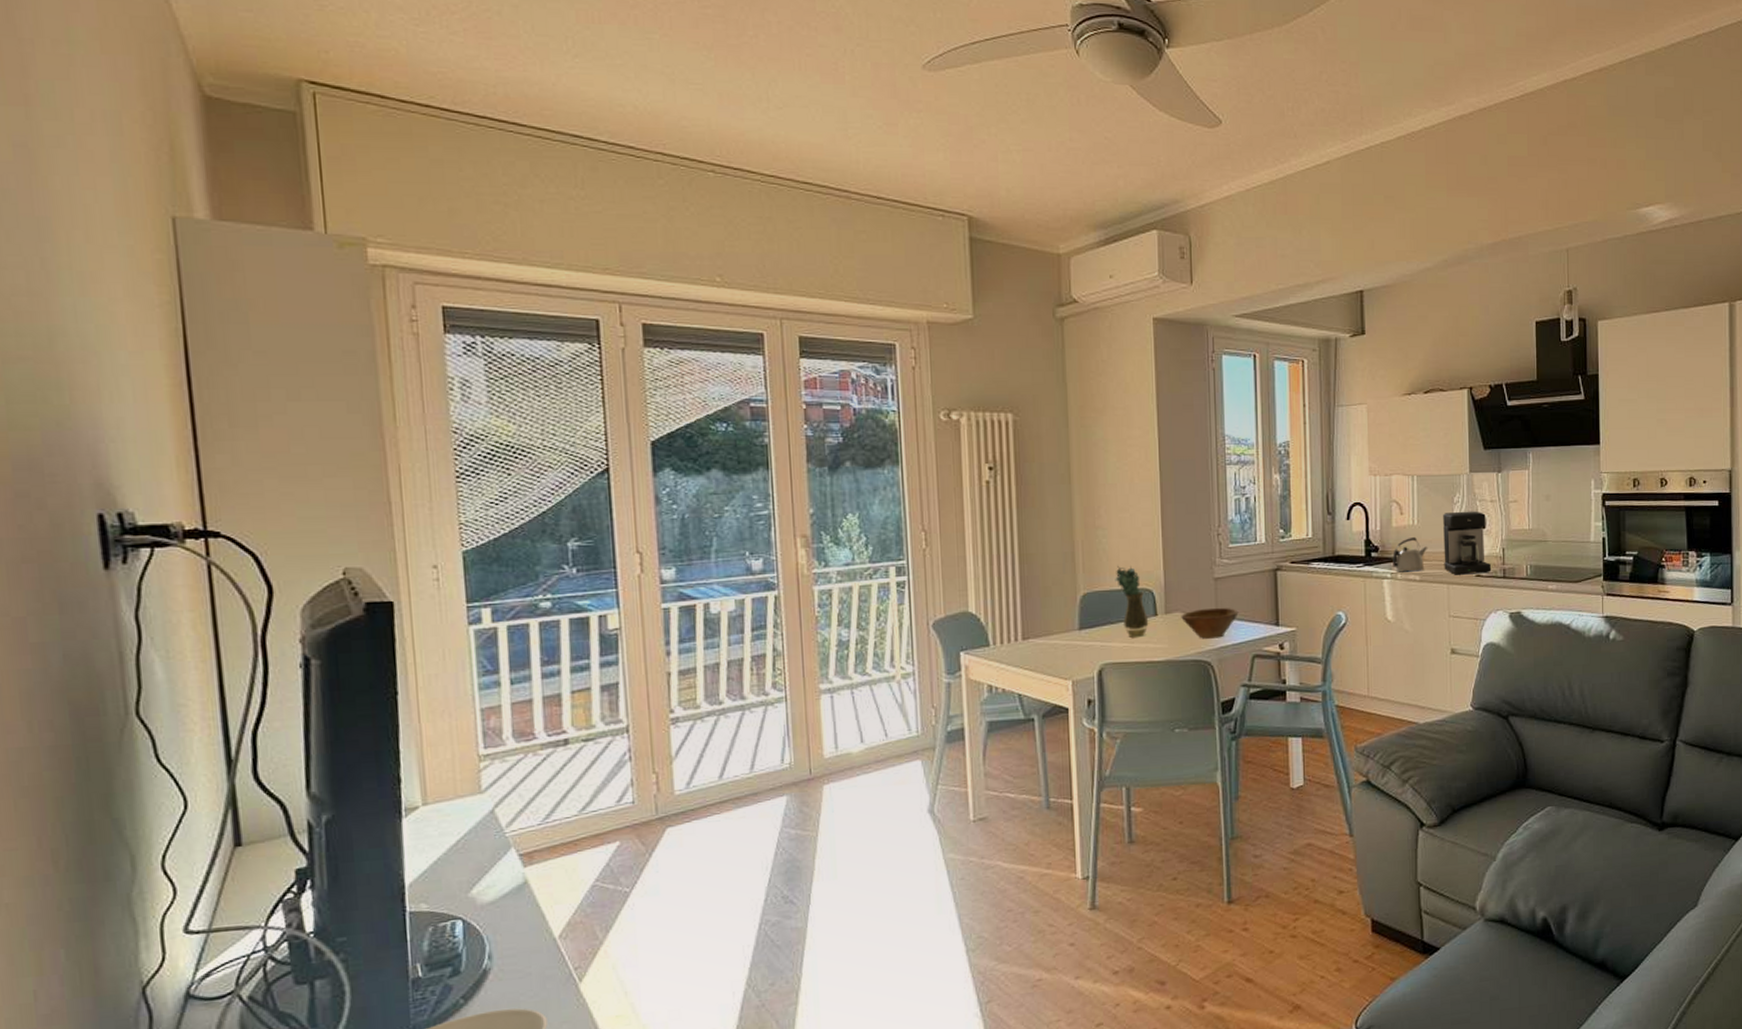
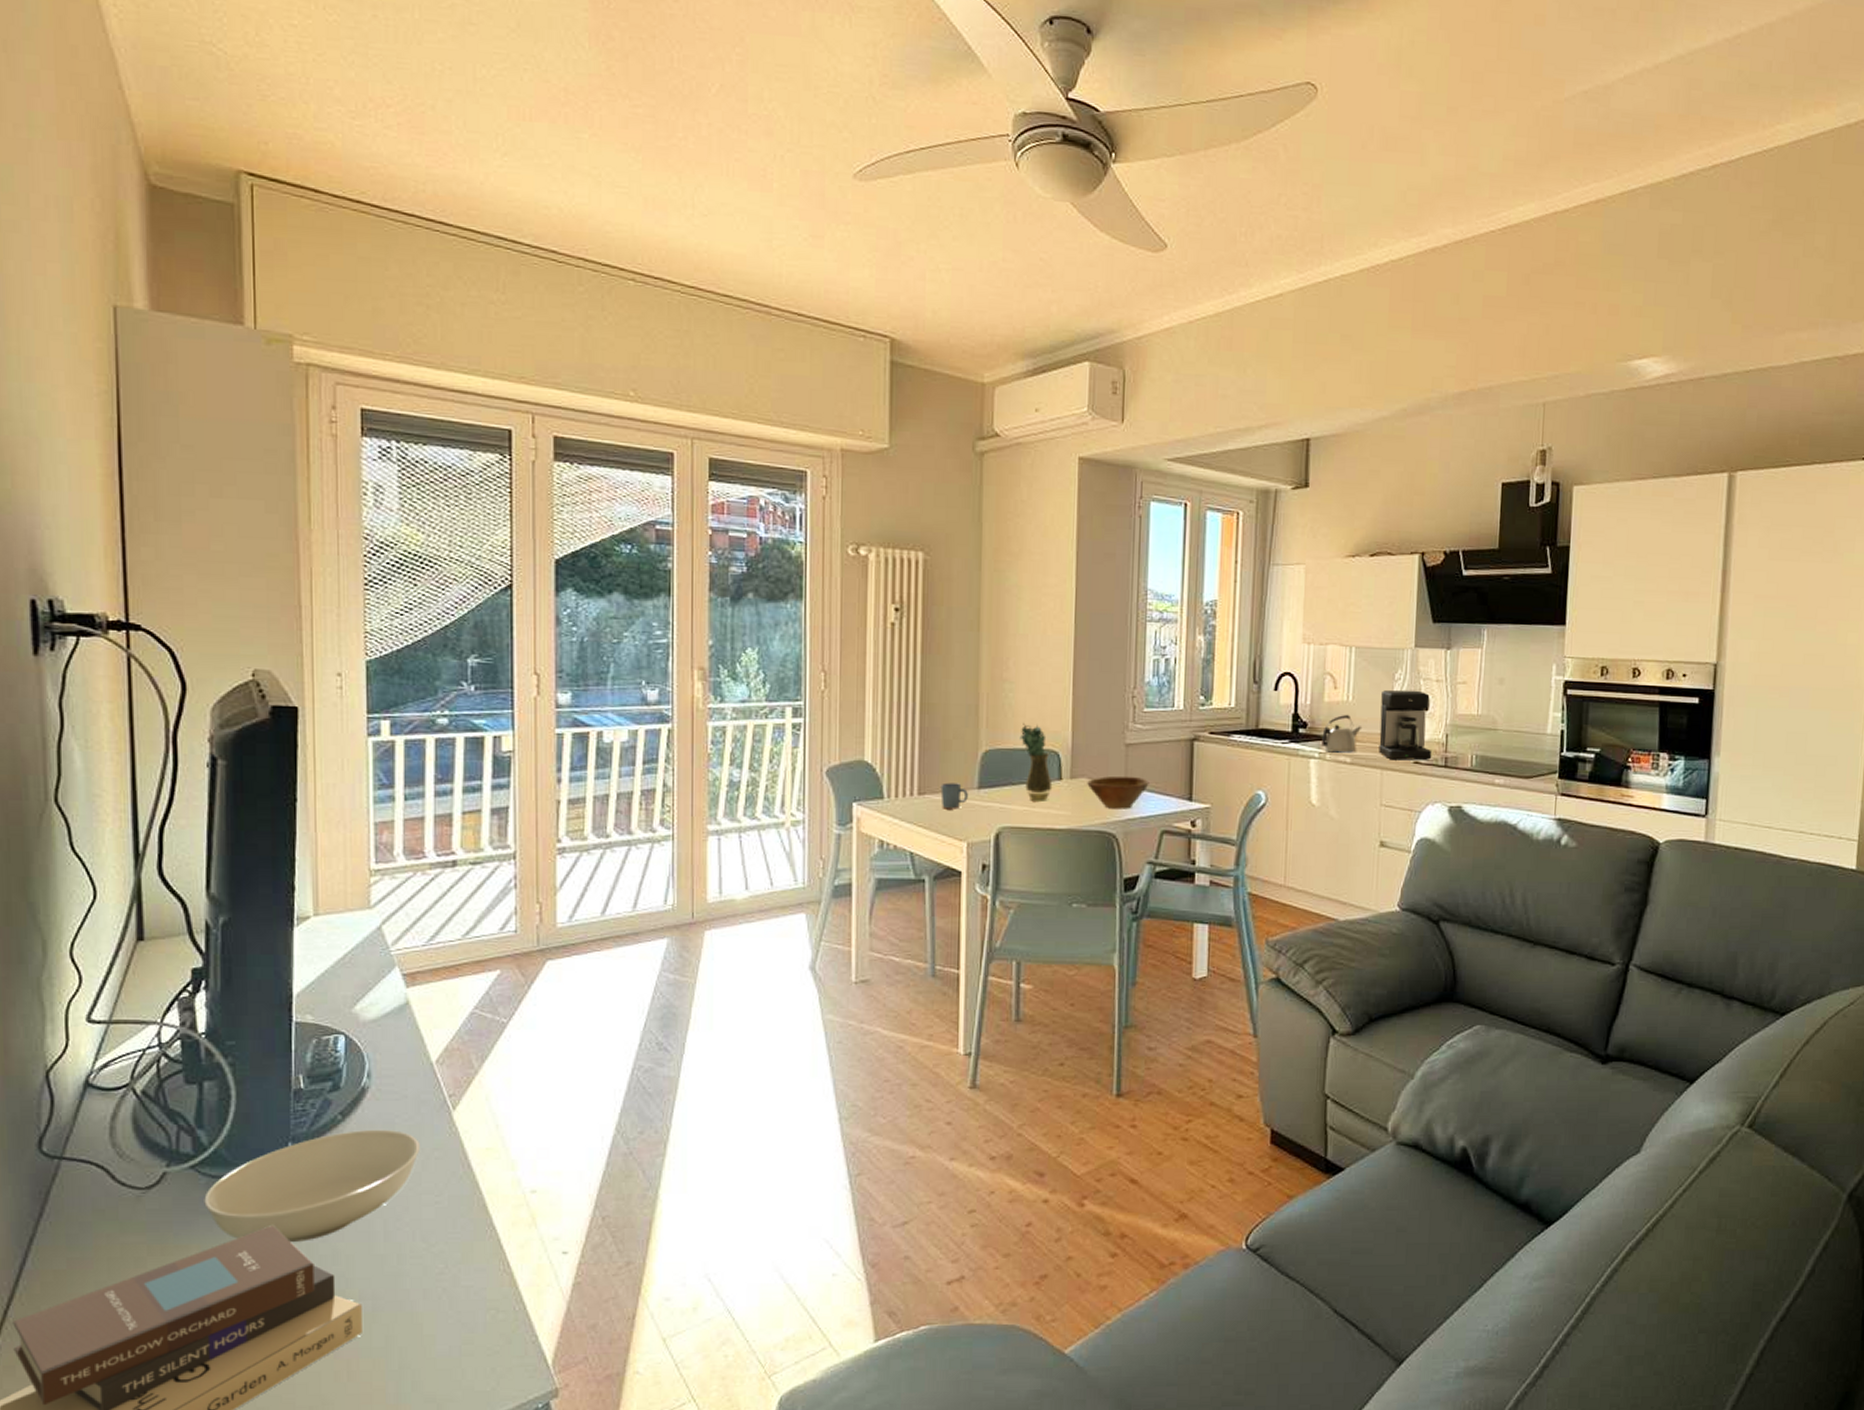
mug: none [1043,626,1070,651] -> present [940,782,968,809]

